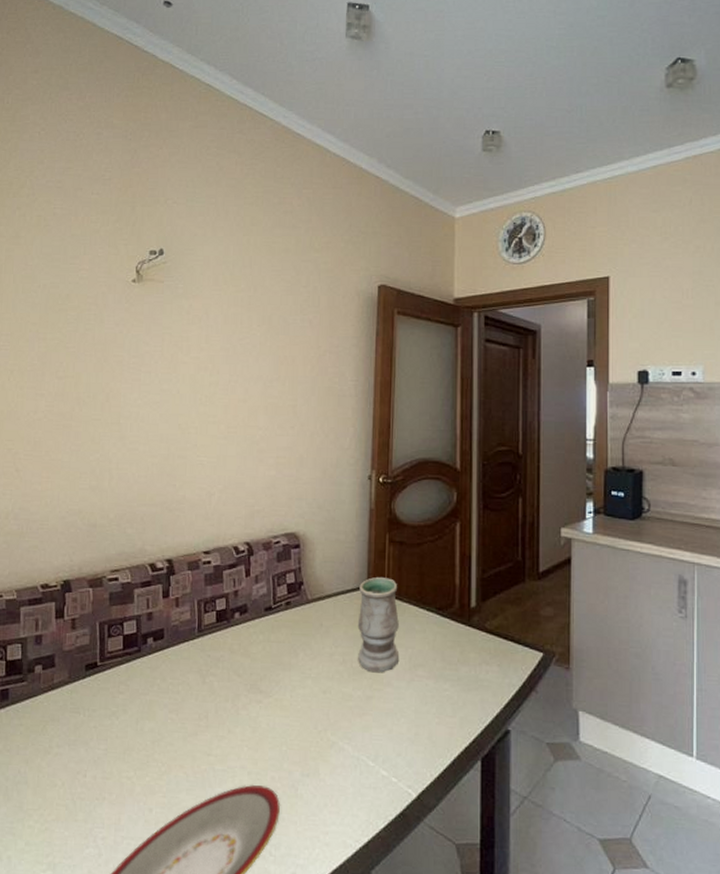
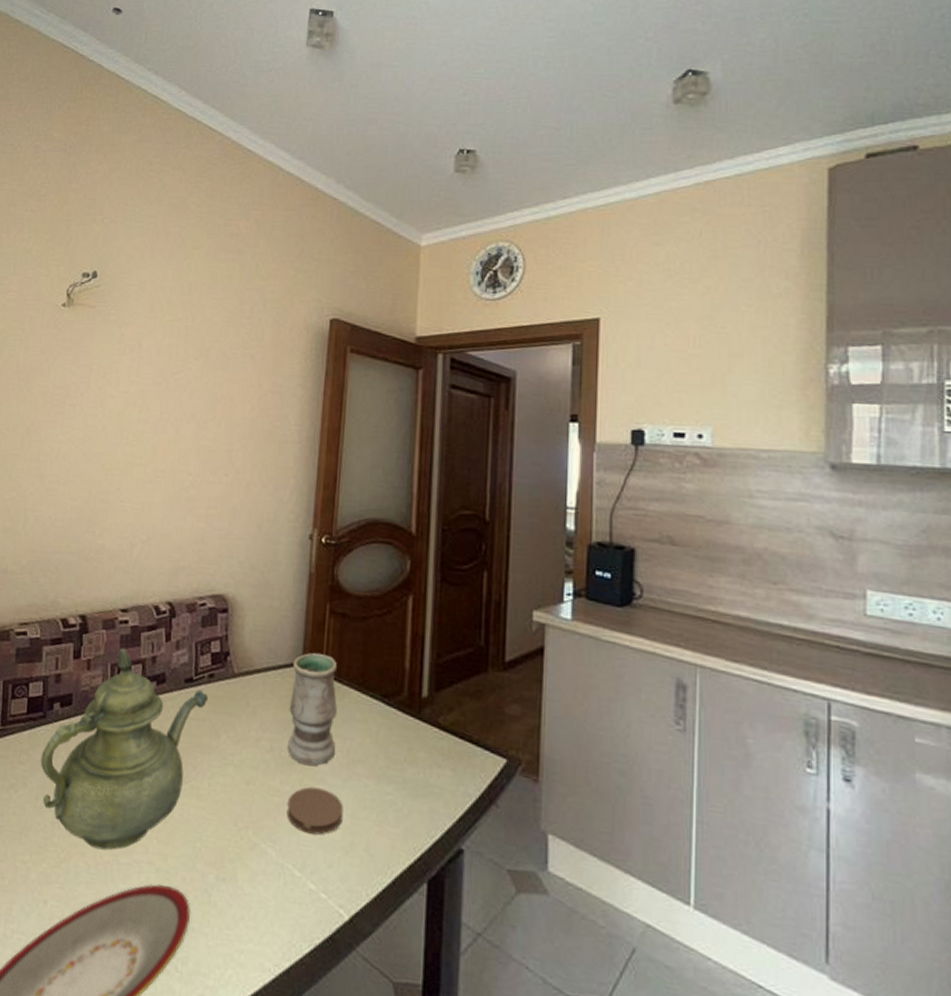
teapot: none [138,585,286,761] -> present [40,648,208,851]
coaster: none [359,690,408,730] -> present [286,787,344,835]

